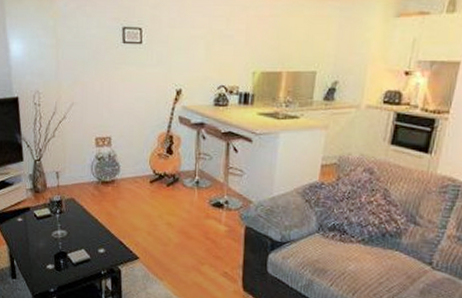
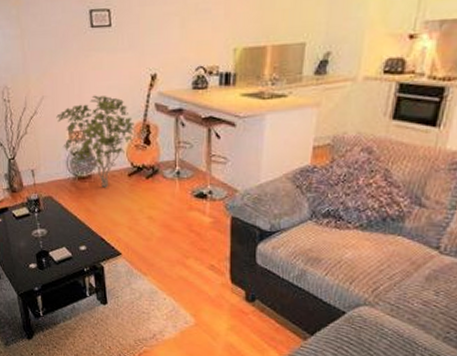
shrub: none [84,105,158,193] -> present [56,95,134,188]

